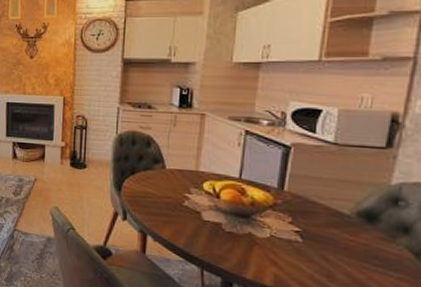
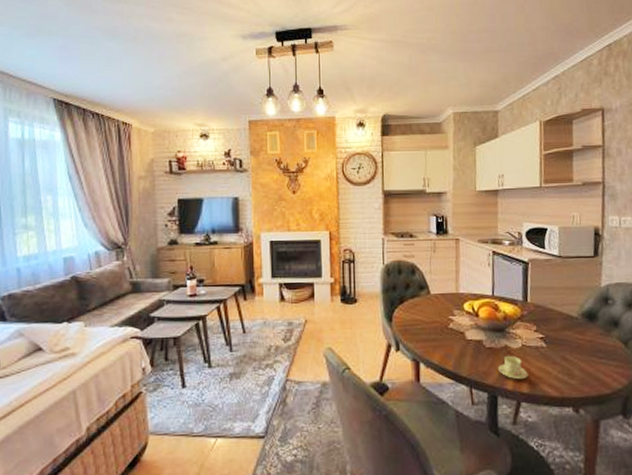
cup and saucer: none [237,243,275,272] -> present [498,355,528,380]

